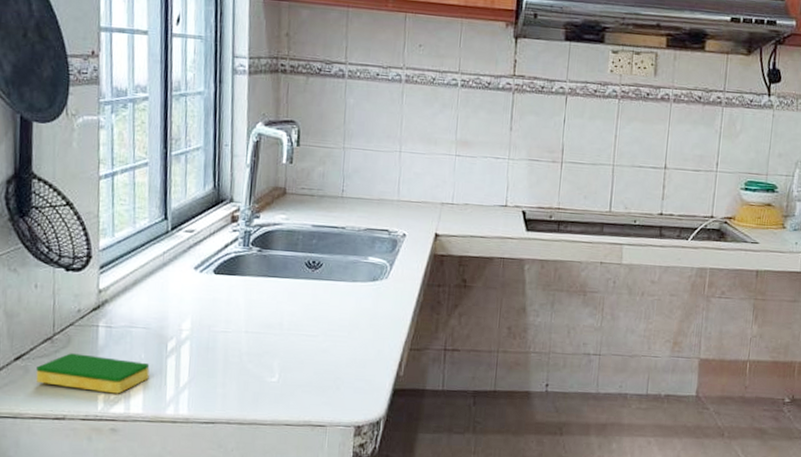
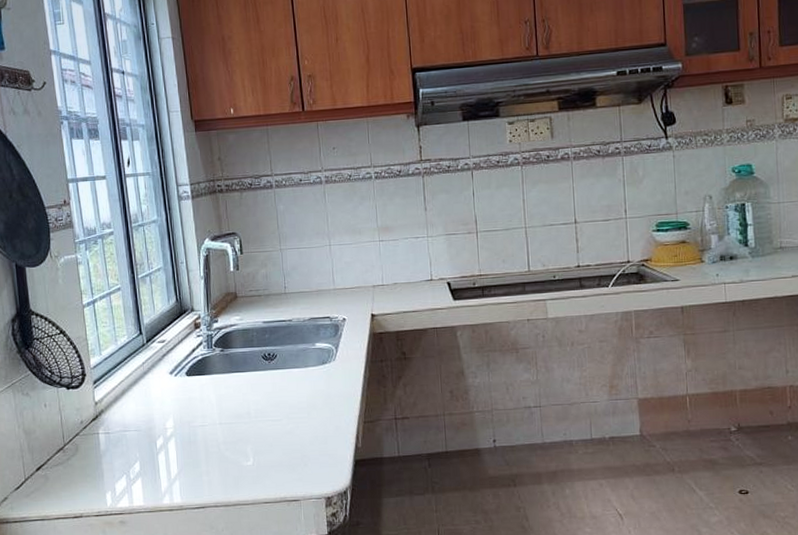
dish sponge: present [36,353,150,394] -> none [54,459,145,491]

